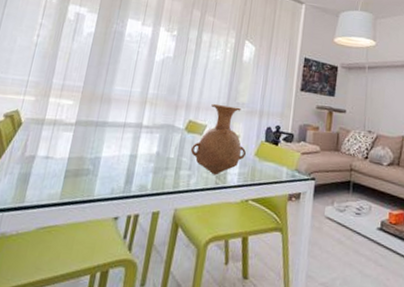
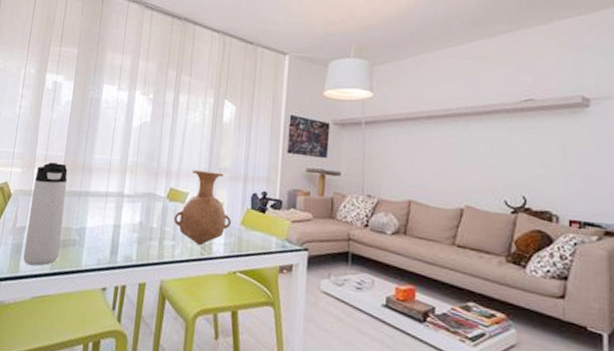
thermos bottle: none [30,92,86,196] -> present [23,162,68,266]

